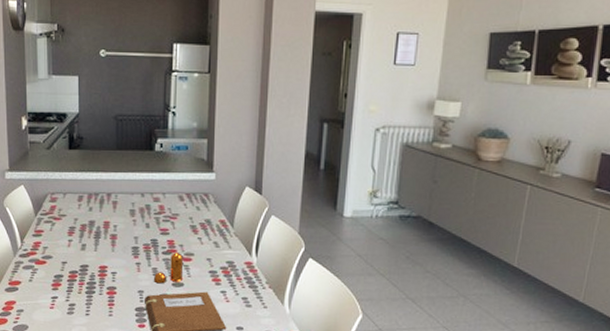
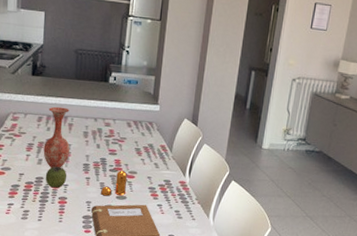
vase: none [86,183,116,254] -> present [43,106,70,169]
apple: none [90,252,115,277] -> present [45,166,67,188]

